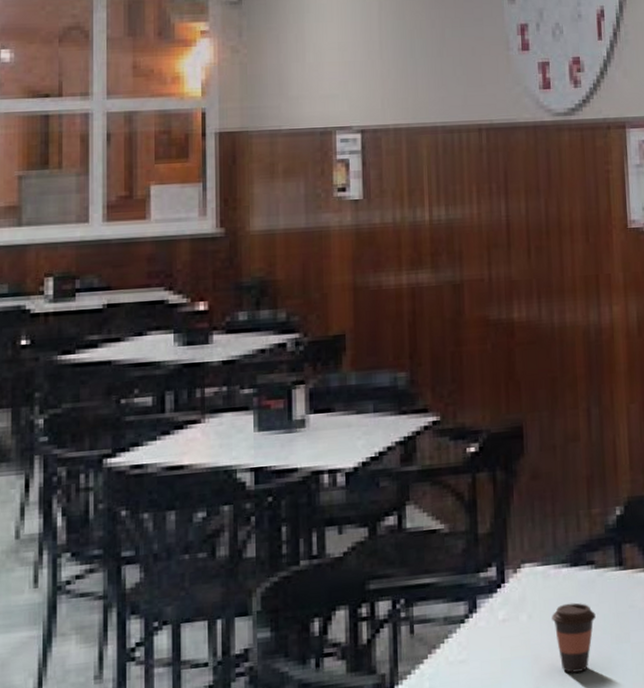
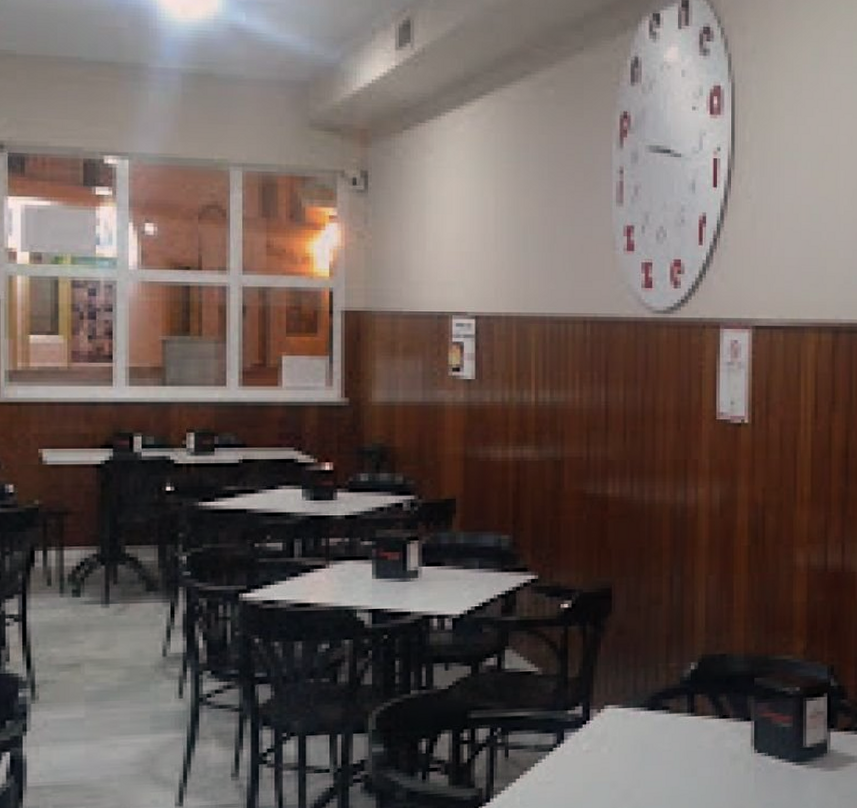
coffee cup: present [552,602,596,673] -> none [629,740,668,798]

